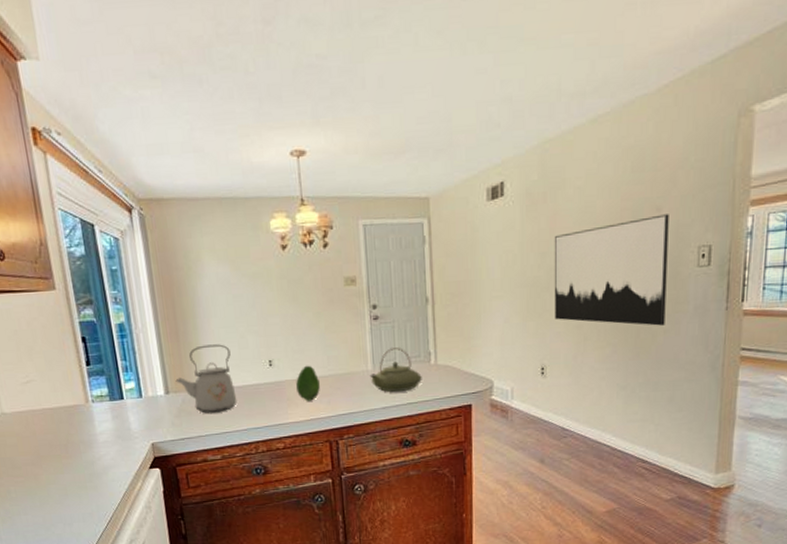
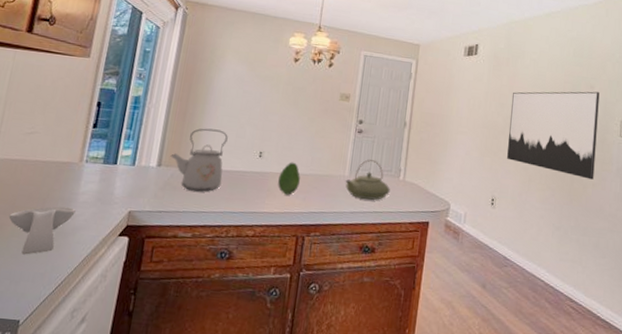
spoon rest: none [38,449,100,499] -> present [8,206,76,255]

